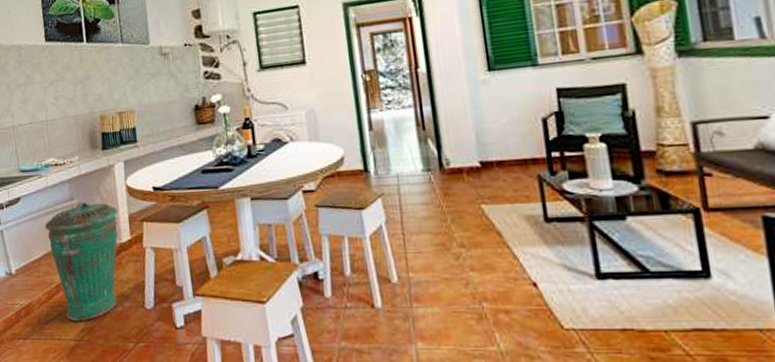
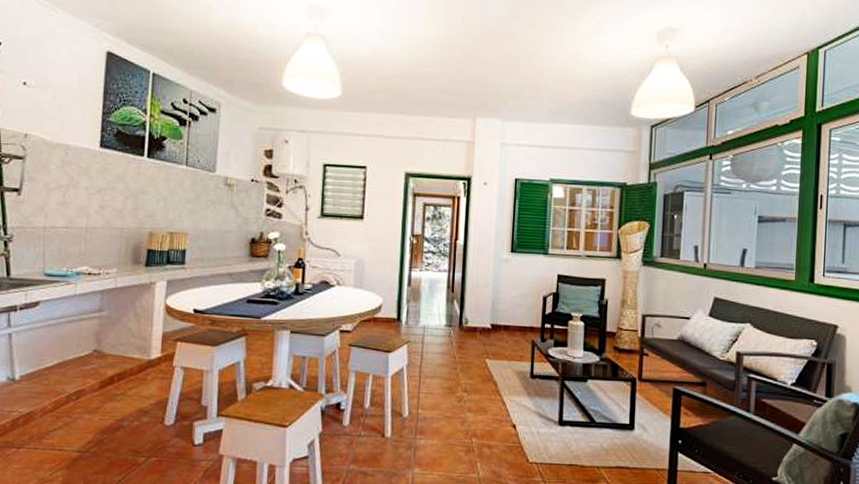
trash can: present [44,202,119,321] -> none [64,314,152,433]

